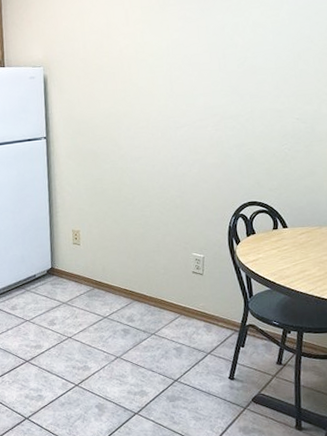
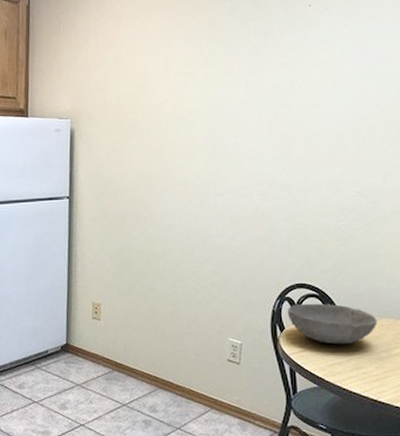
bowl: none [241,217,319,252] -> present [287,303,378,345]

